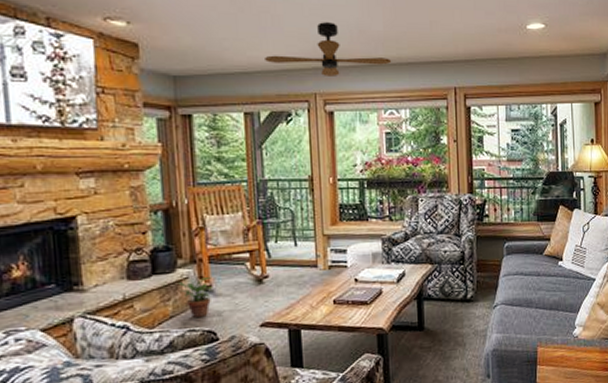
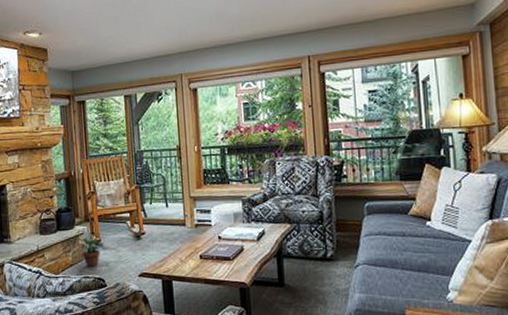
ceiling fan: present [265,22,392,76] -> none [140,11,248,59]

